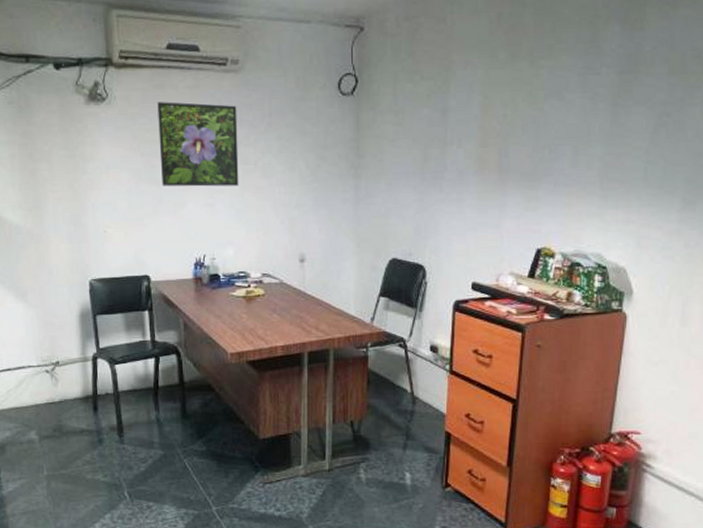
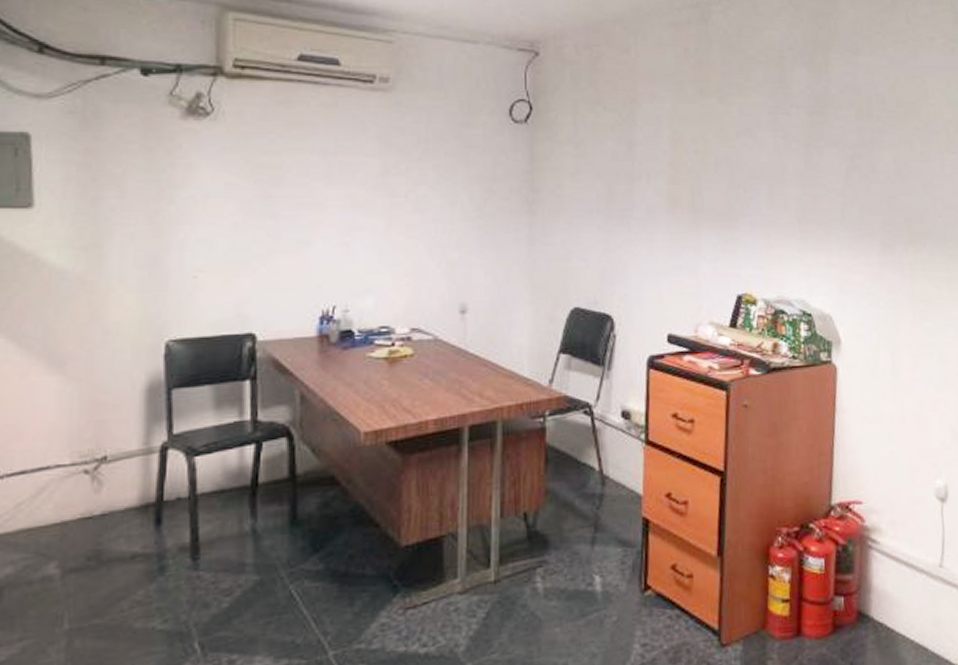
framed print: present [157,102,239,187] -> none [280,120,385,222]

